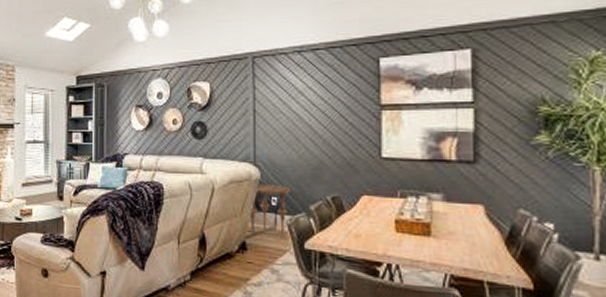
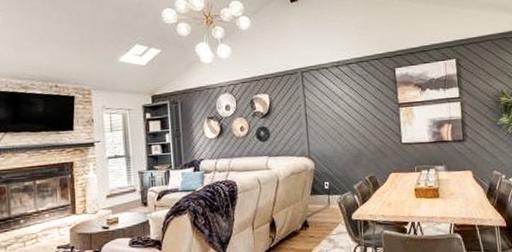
side table: present [248,183,291,237] -> none [307,171,339,215]

